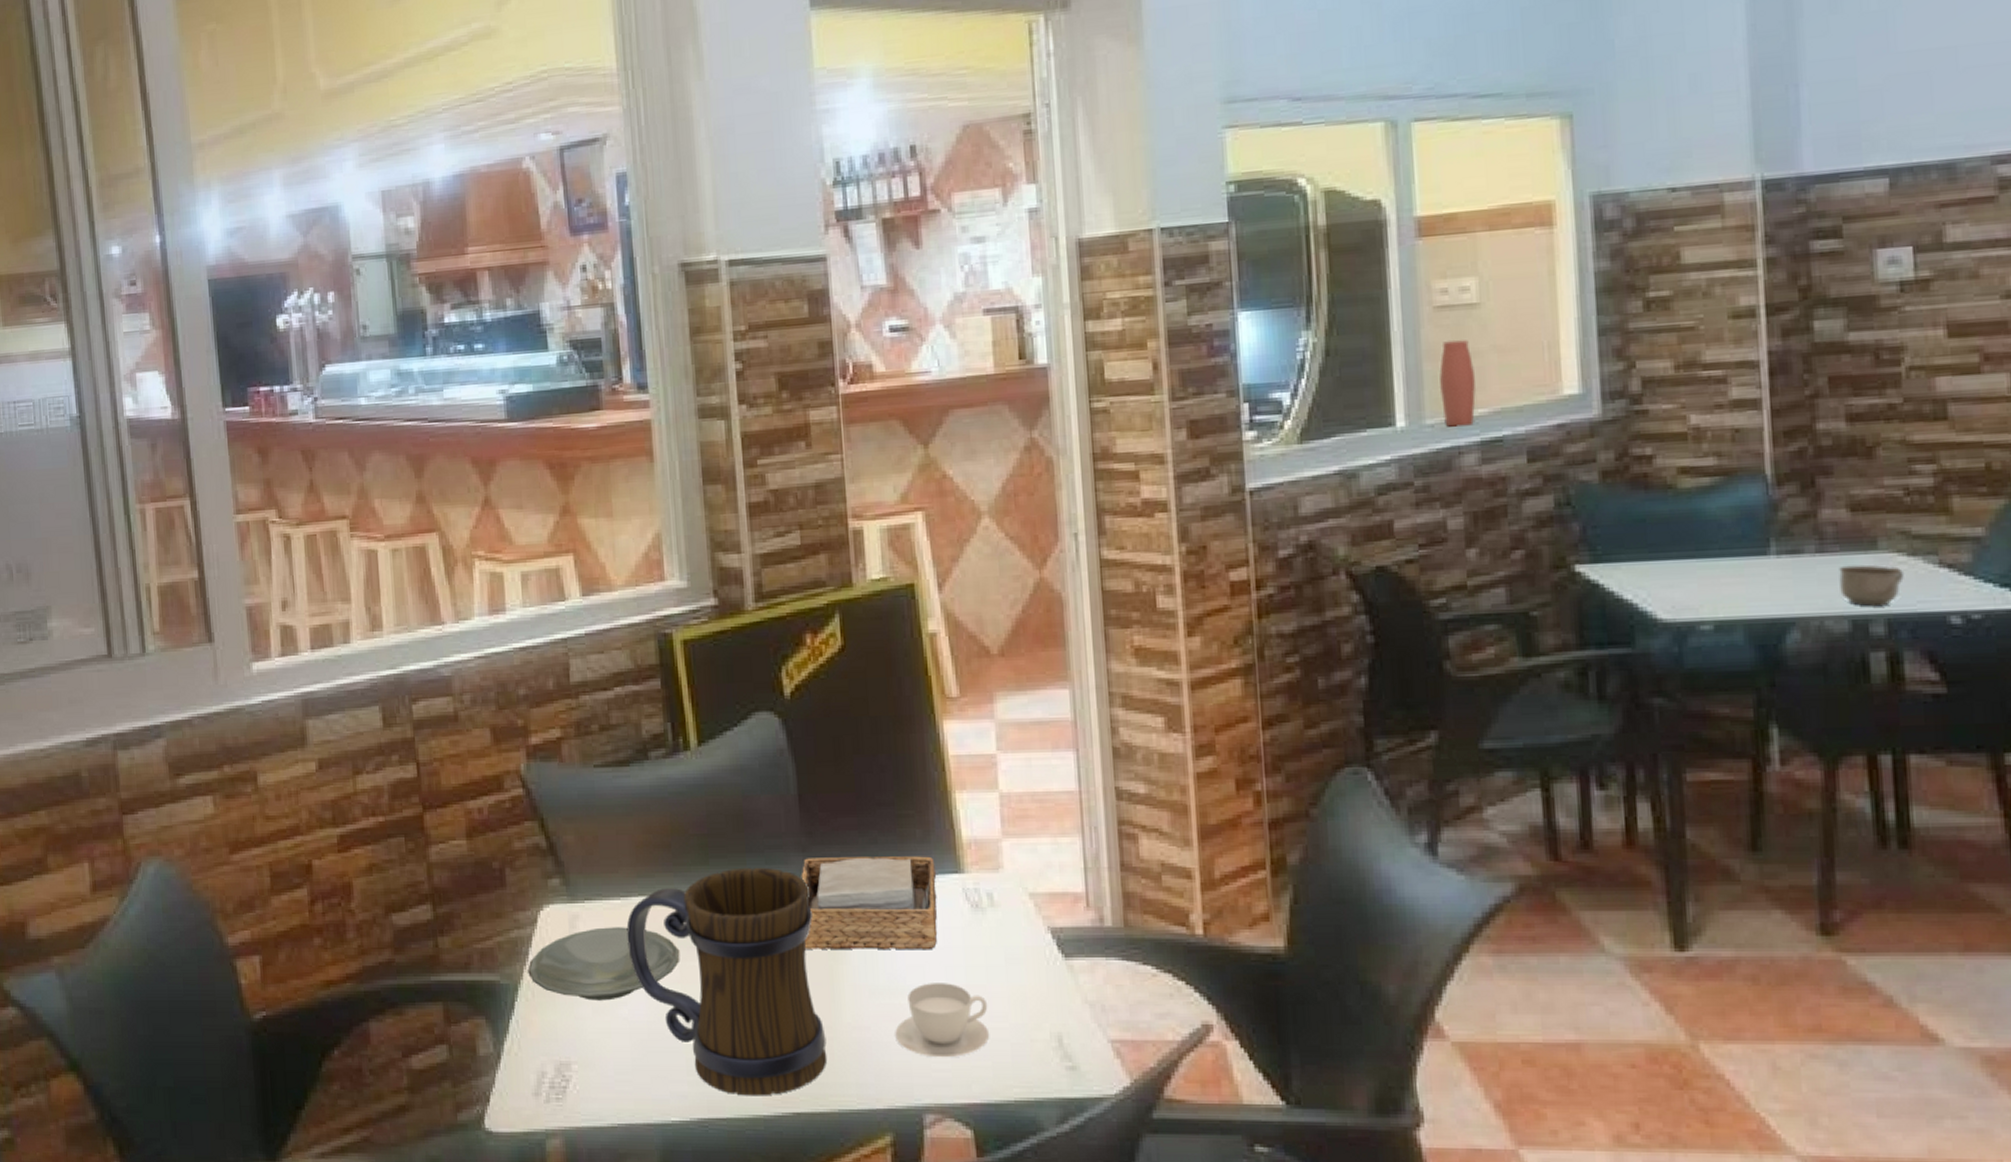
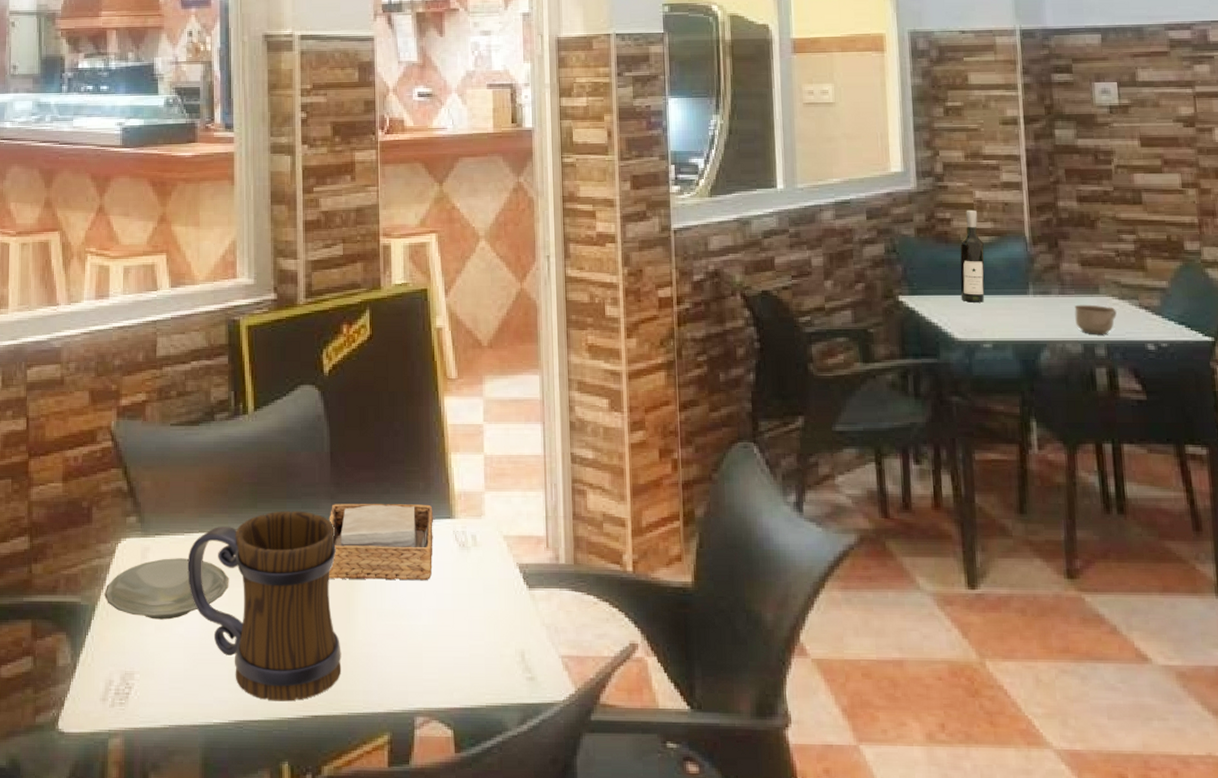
teacup: present [895,983,990,1058] -> none [396,608,469,670]
vase: present [1439,340,1476,427] -> none [807,128,832,191]
bottle: none [1666,441,1703,570] -> present [960,209,985,303]

